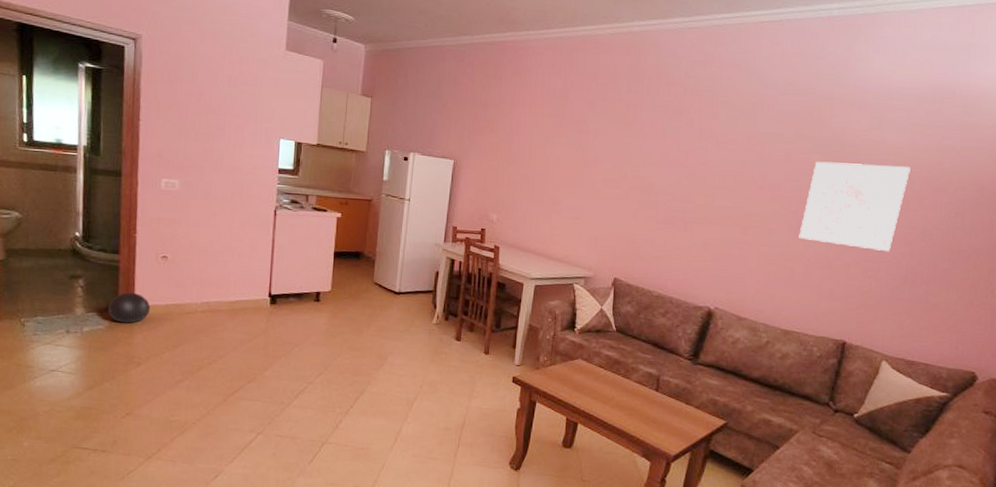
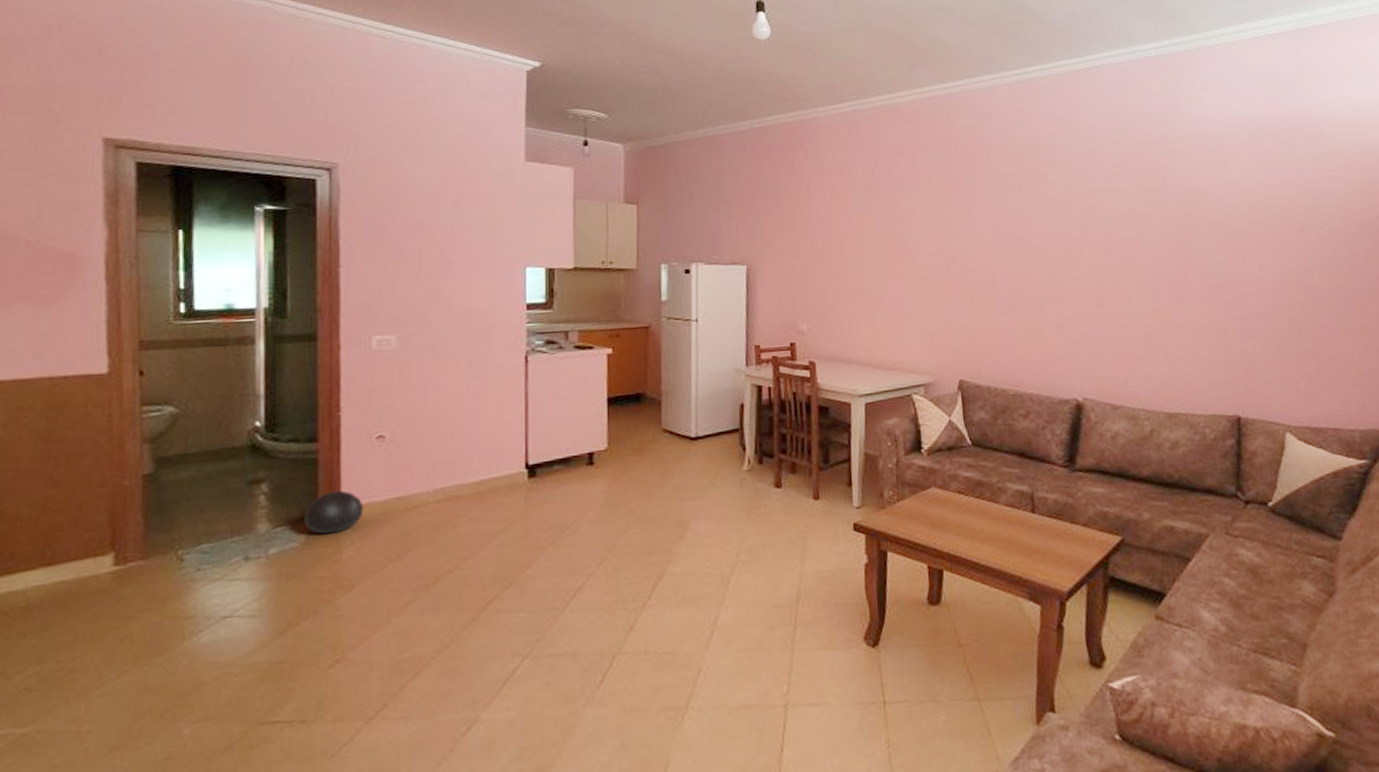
wall art: present [799,161,910,252] -> none [1162,207,1269,305]

